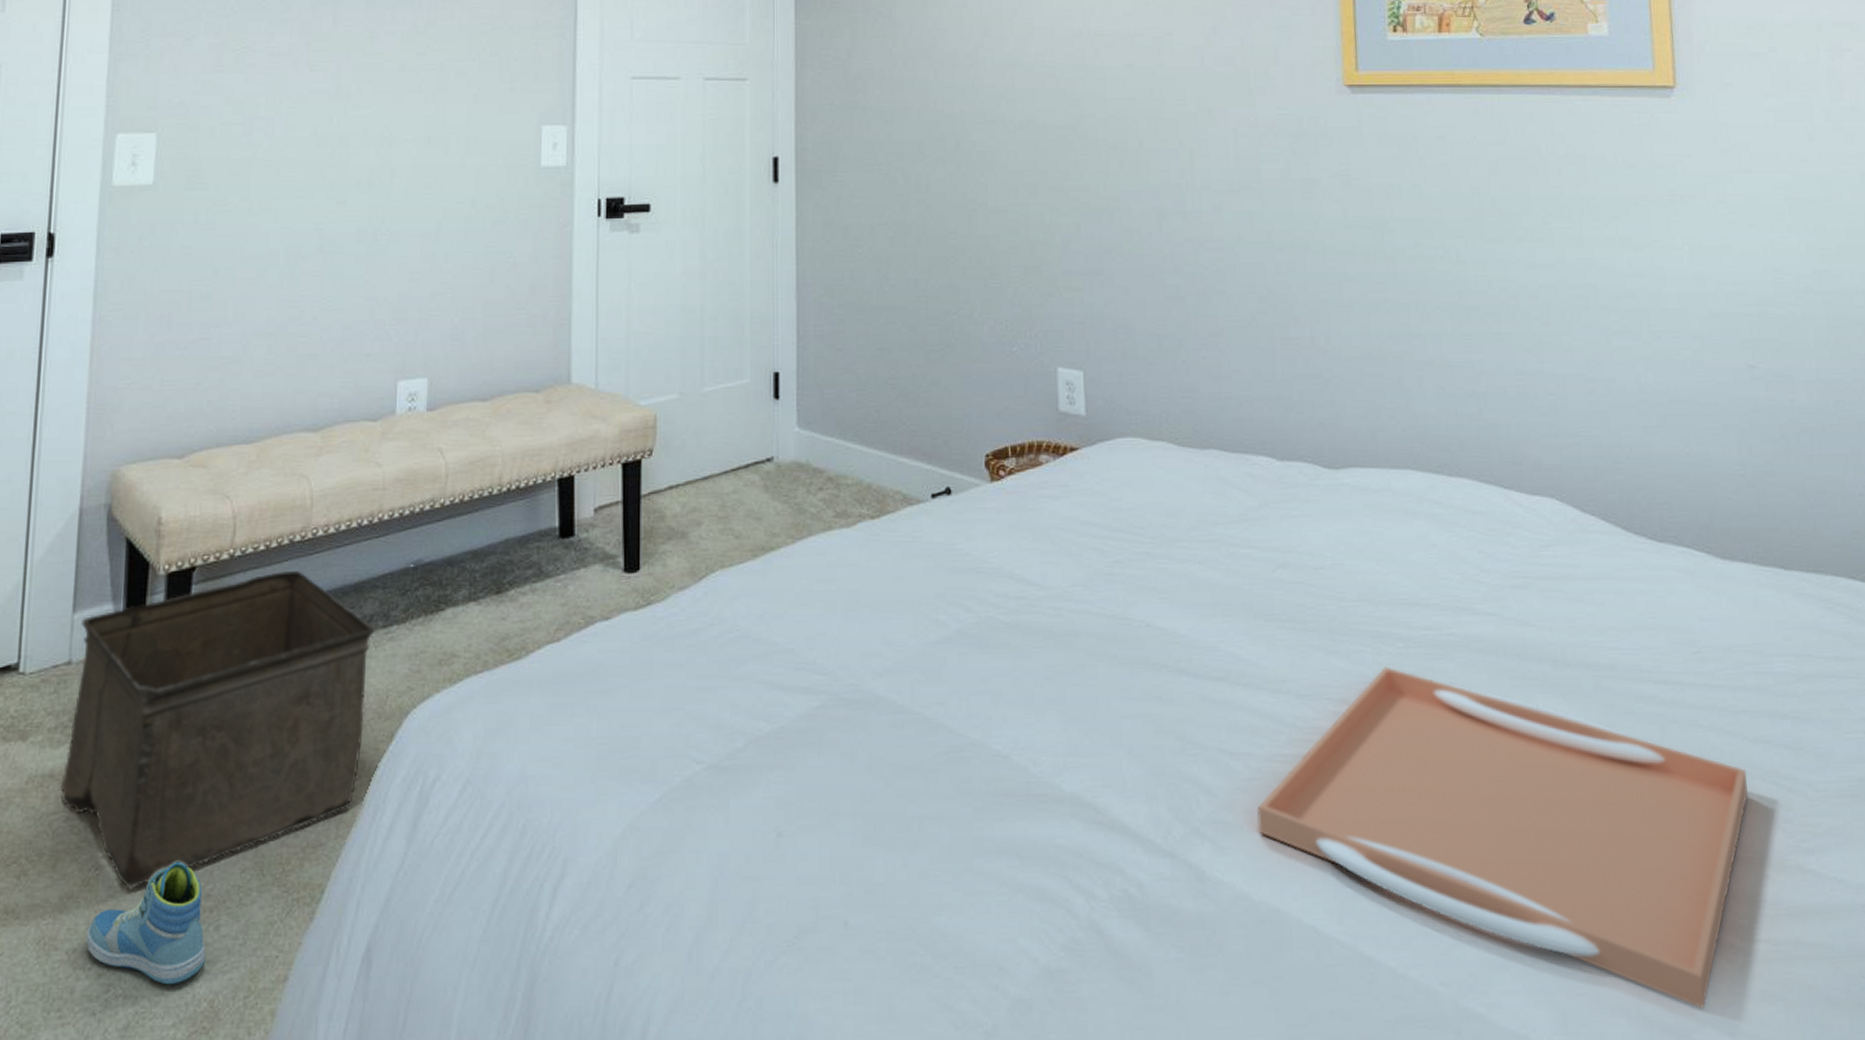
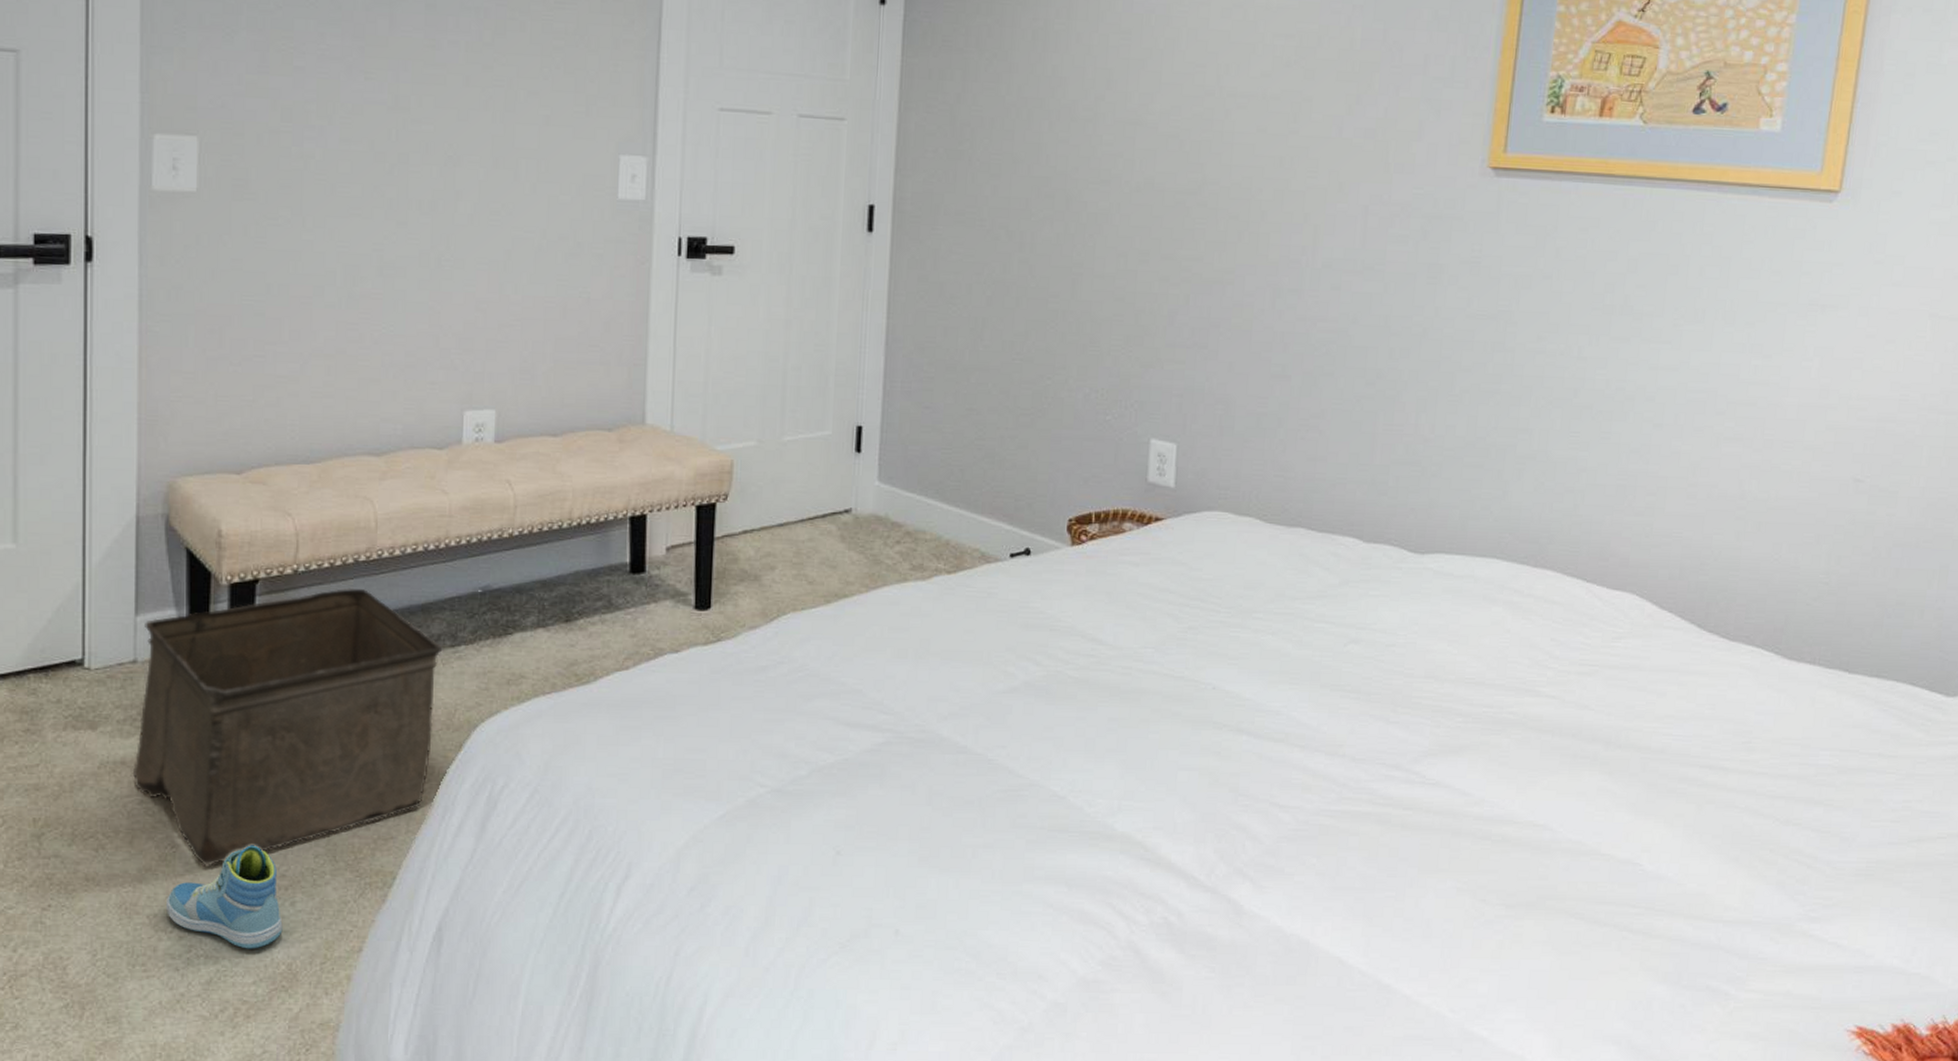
serving tray: present [1257,667,1748,1008] -> none [1297,738,1771,1043]

